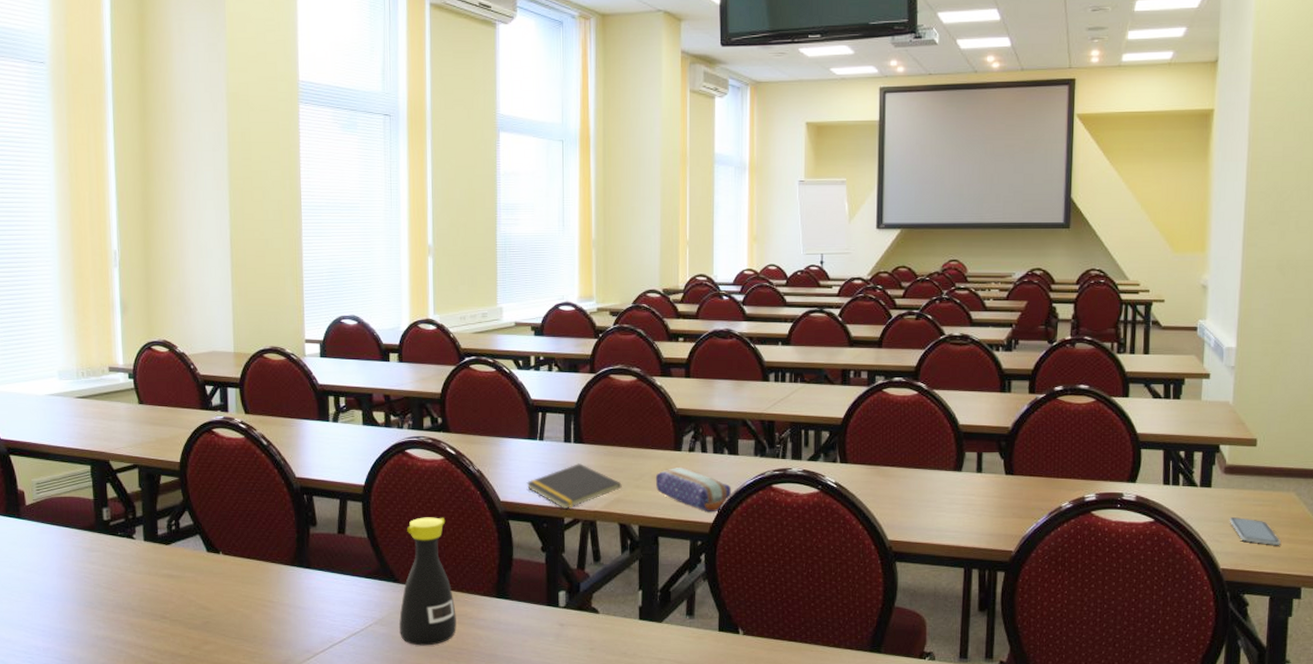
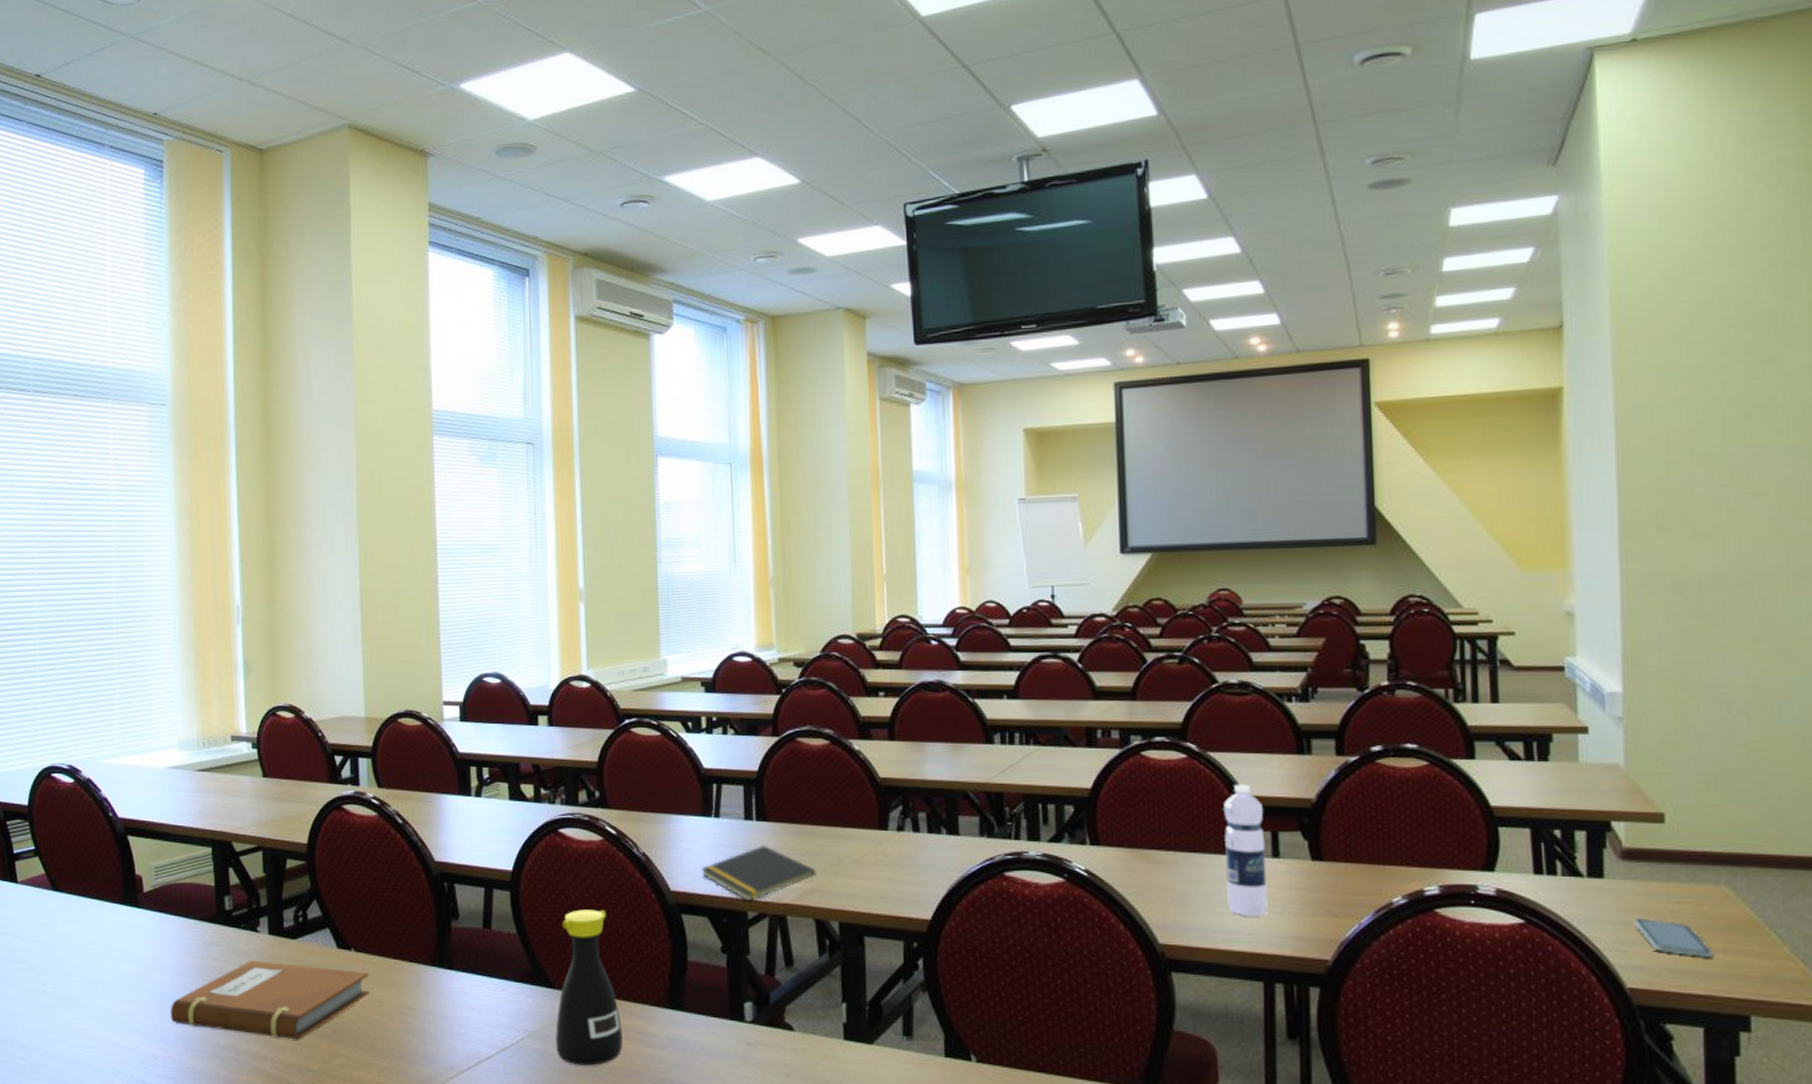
notebook: none [51,563,236,631] -> present [170,960,370,1040]
pencil case: present [655,466,731,513] -> none [857,849,952,907]
water bottle: none [941,415,972,518] -> present [1223,784,1268,917]

